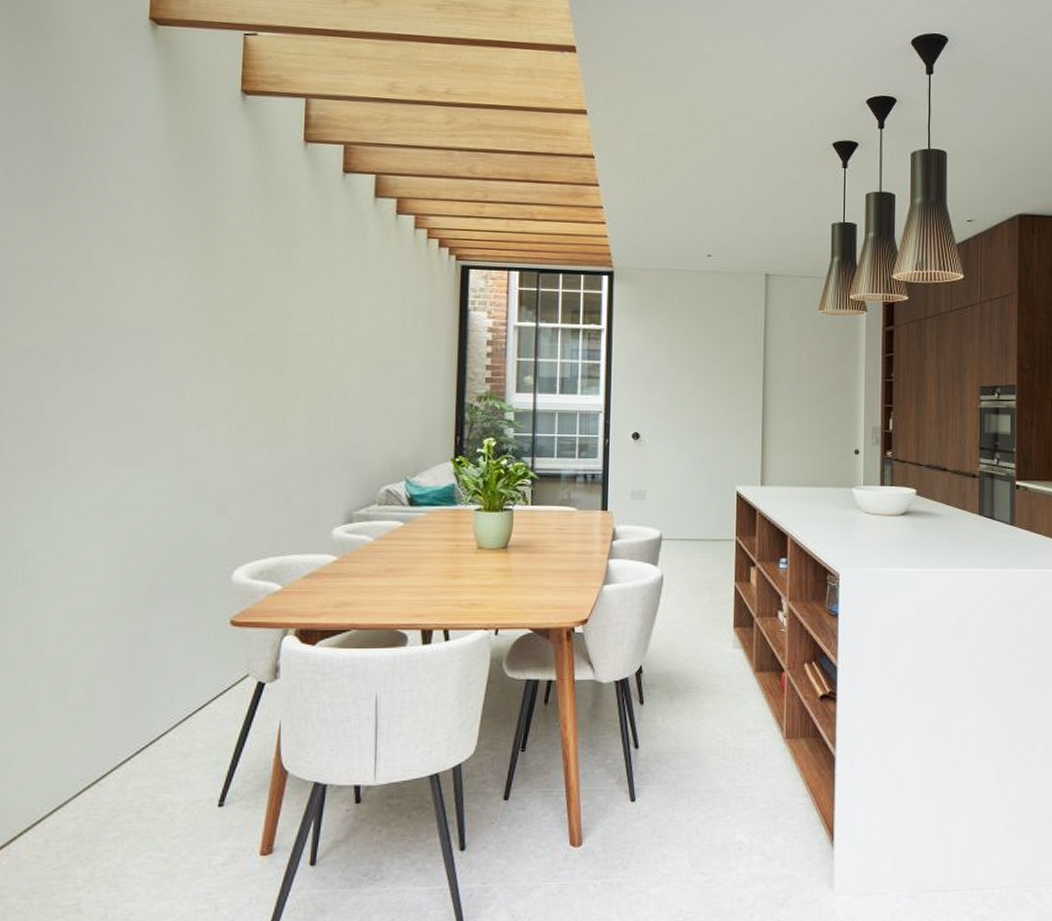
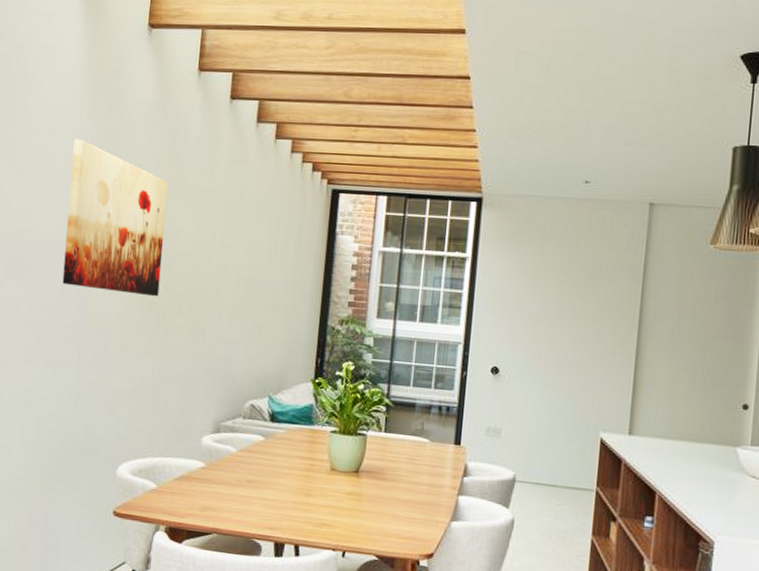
wall art: none [150,213,276,384] -> present [62,139,168,297]

